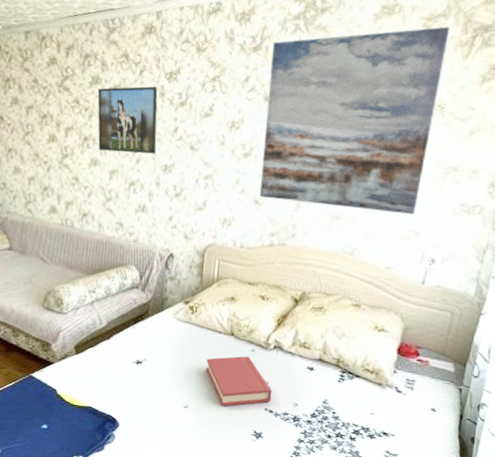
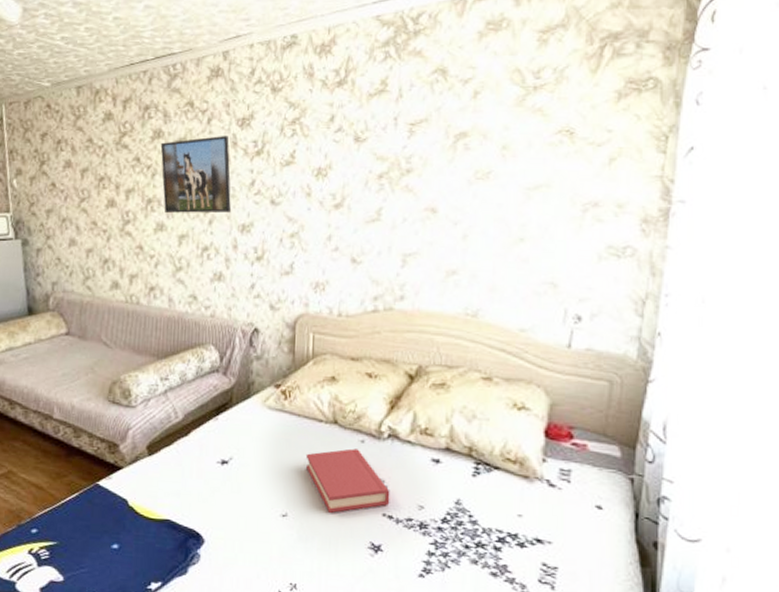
wall art: present [259,26,450,215] -> none [356,38,572,264]

